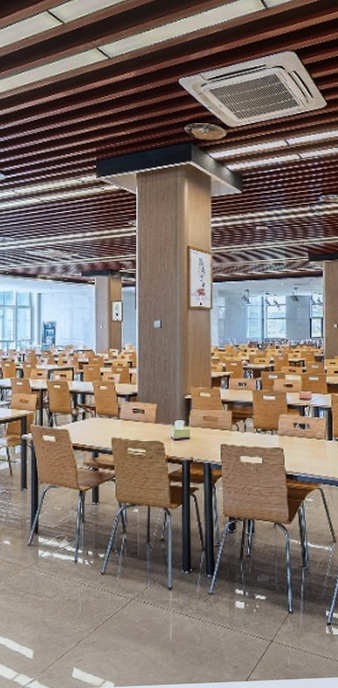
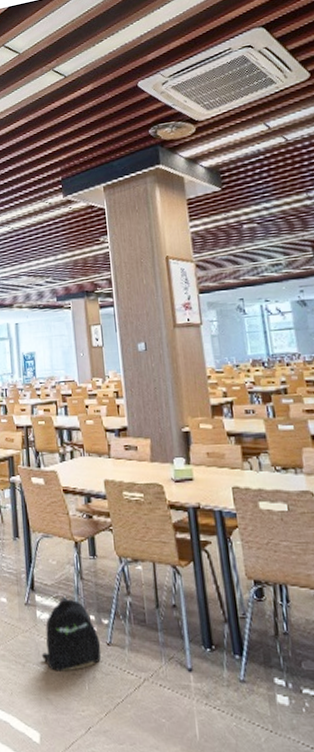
backpack: none [40,536,96,599] -> present [41,595,101,672]

